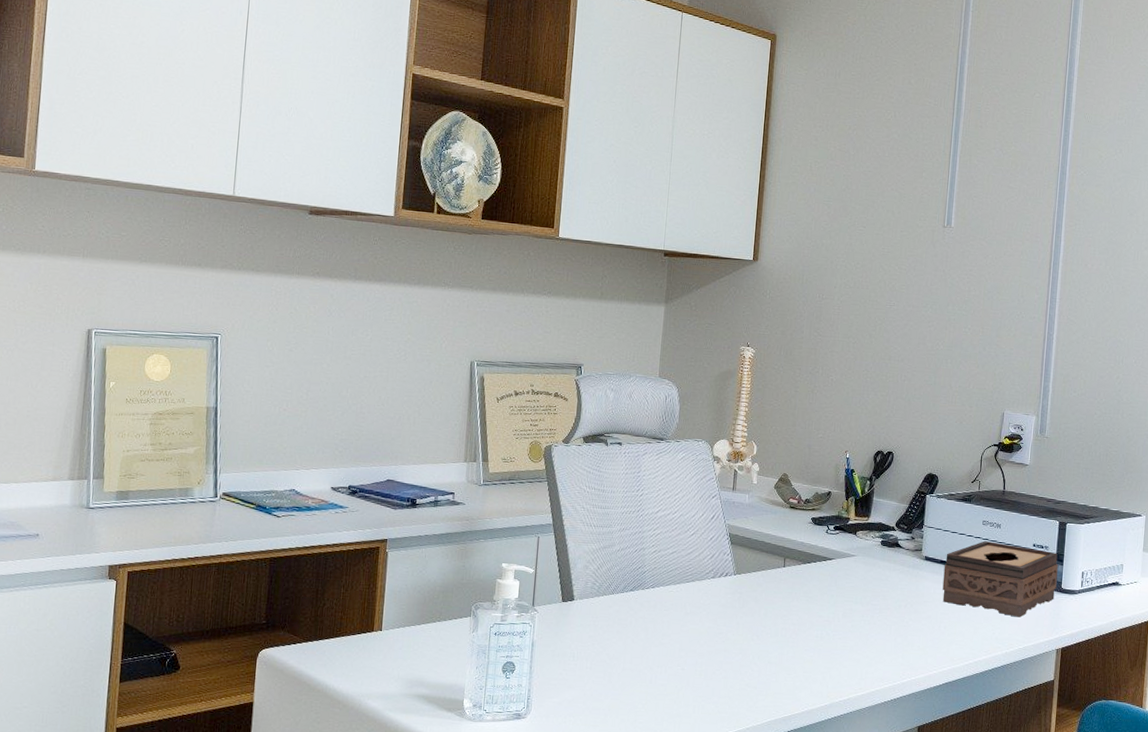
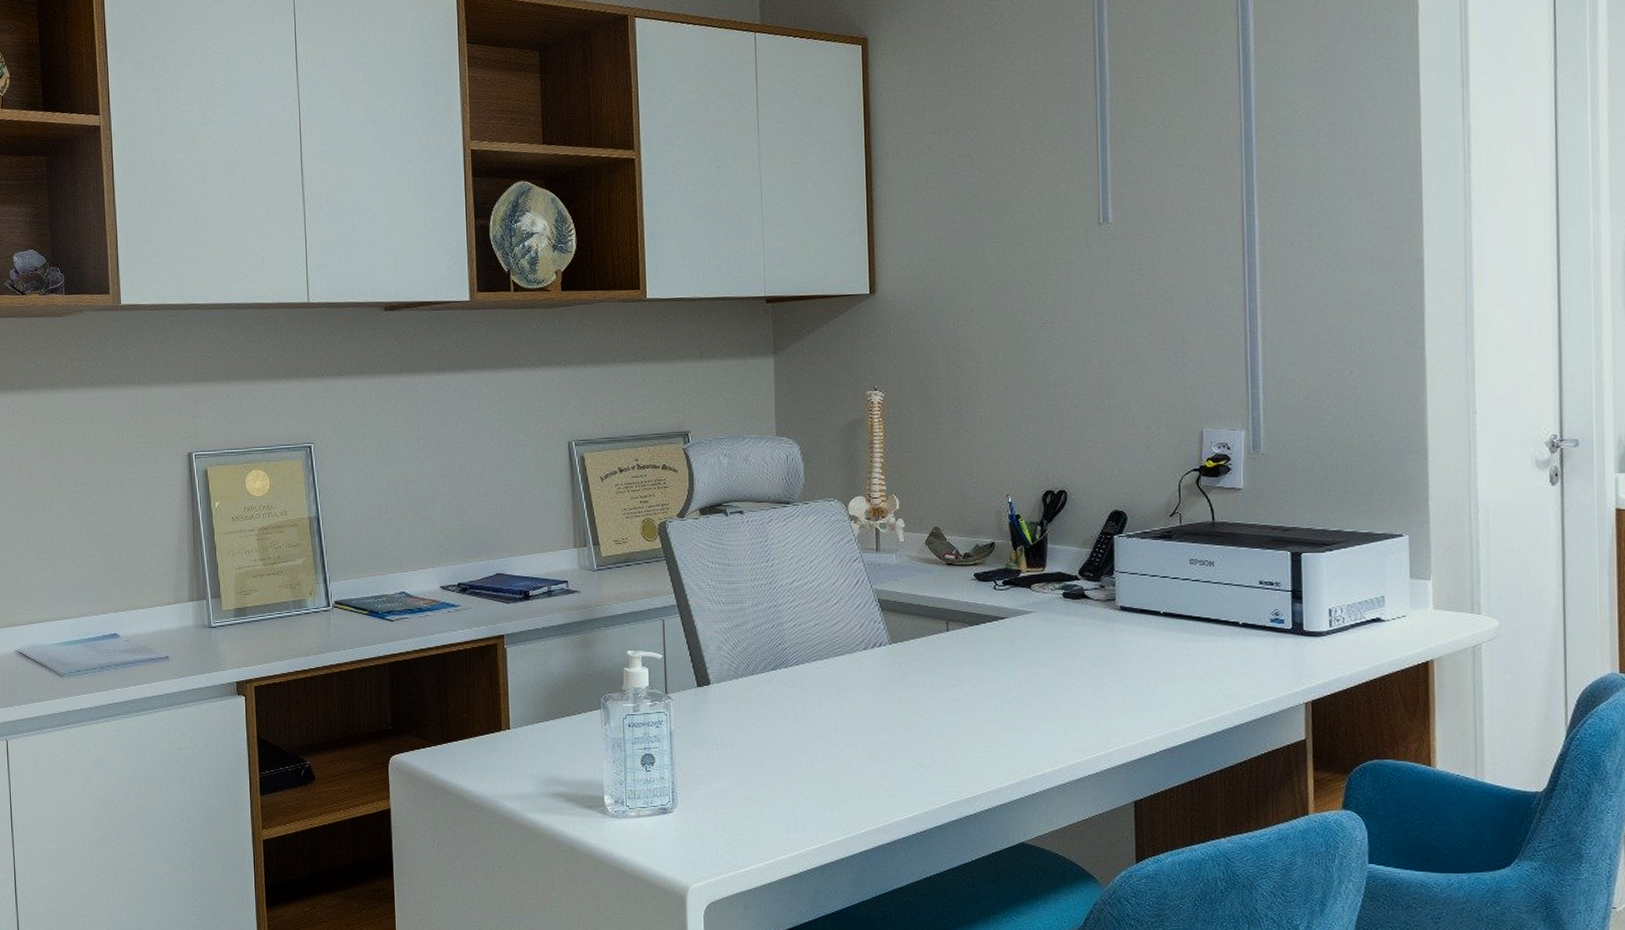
tissue box: present [942,541,1058,617] -> none [1146,582,1296,668]

